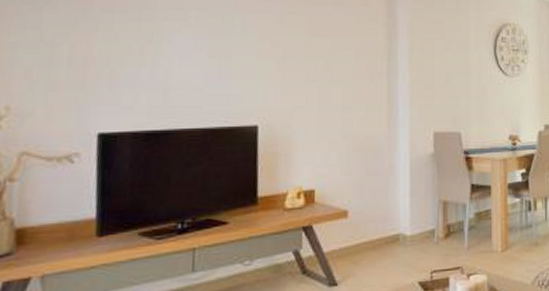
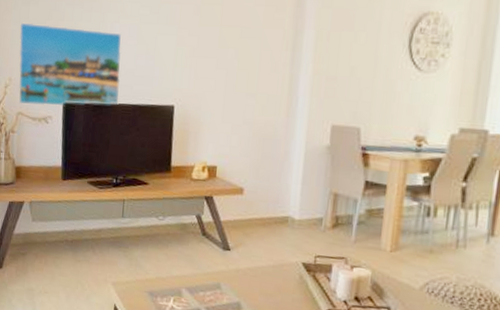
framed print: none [22,32,185,141] -> present [18,22,122,106]

